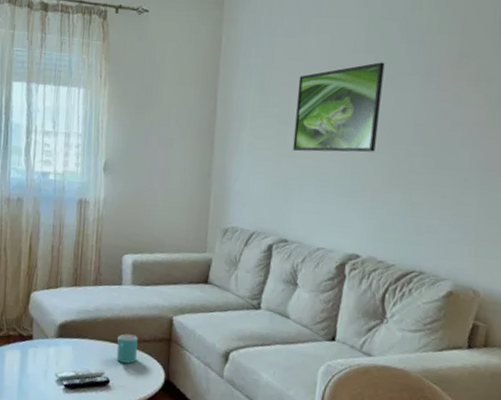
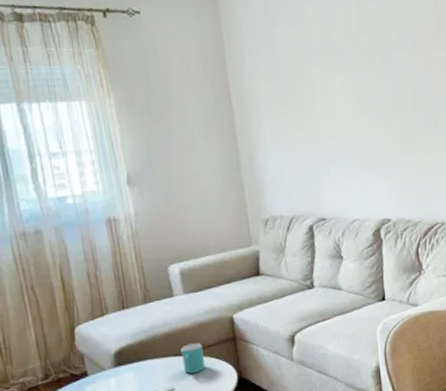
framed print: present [292,62,385,153] -> none [304,41,384,134]

